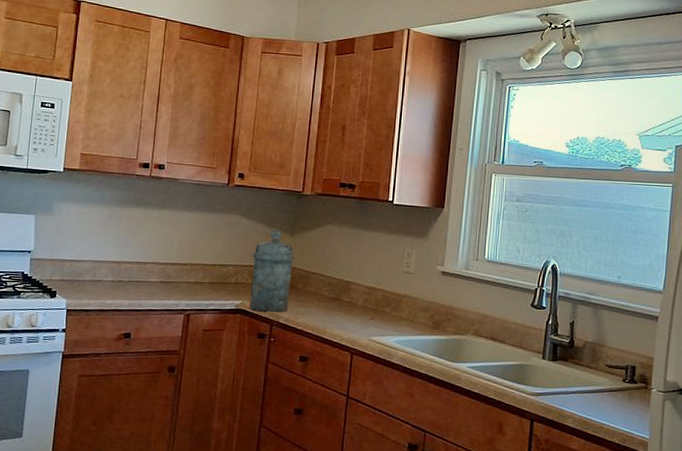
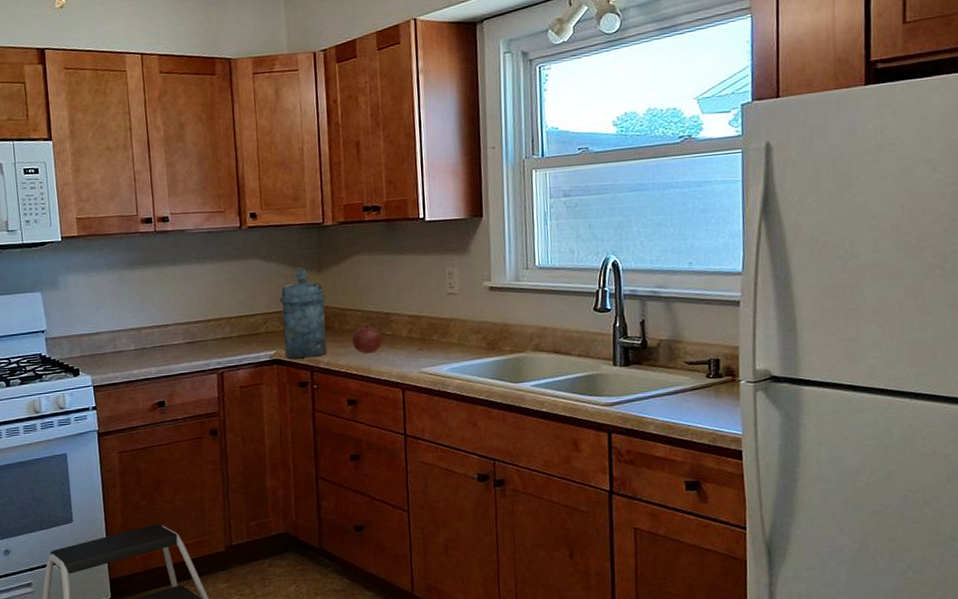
fruit: none [312,288,340,316] -> present [351,324,383,354]

